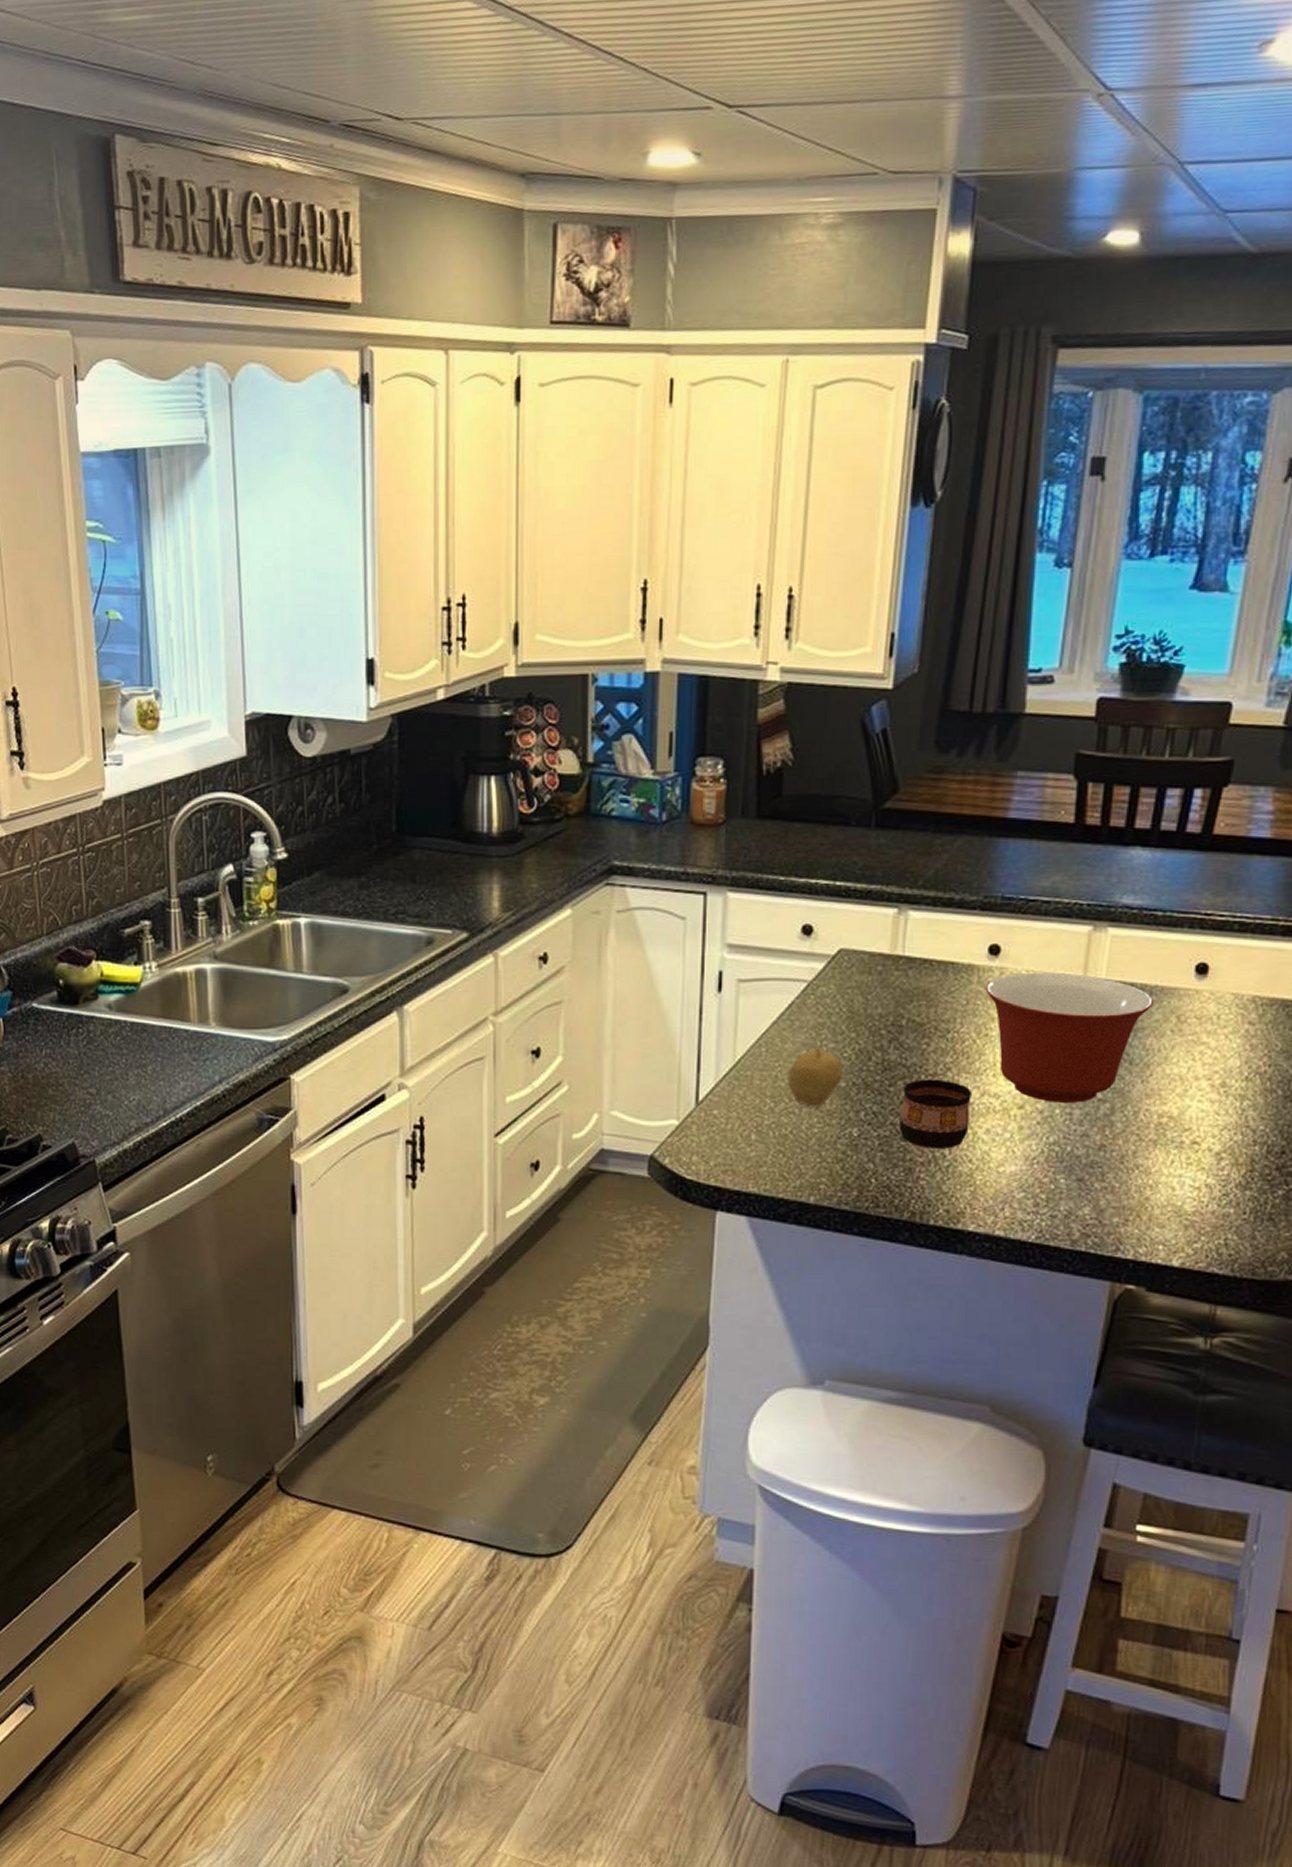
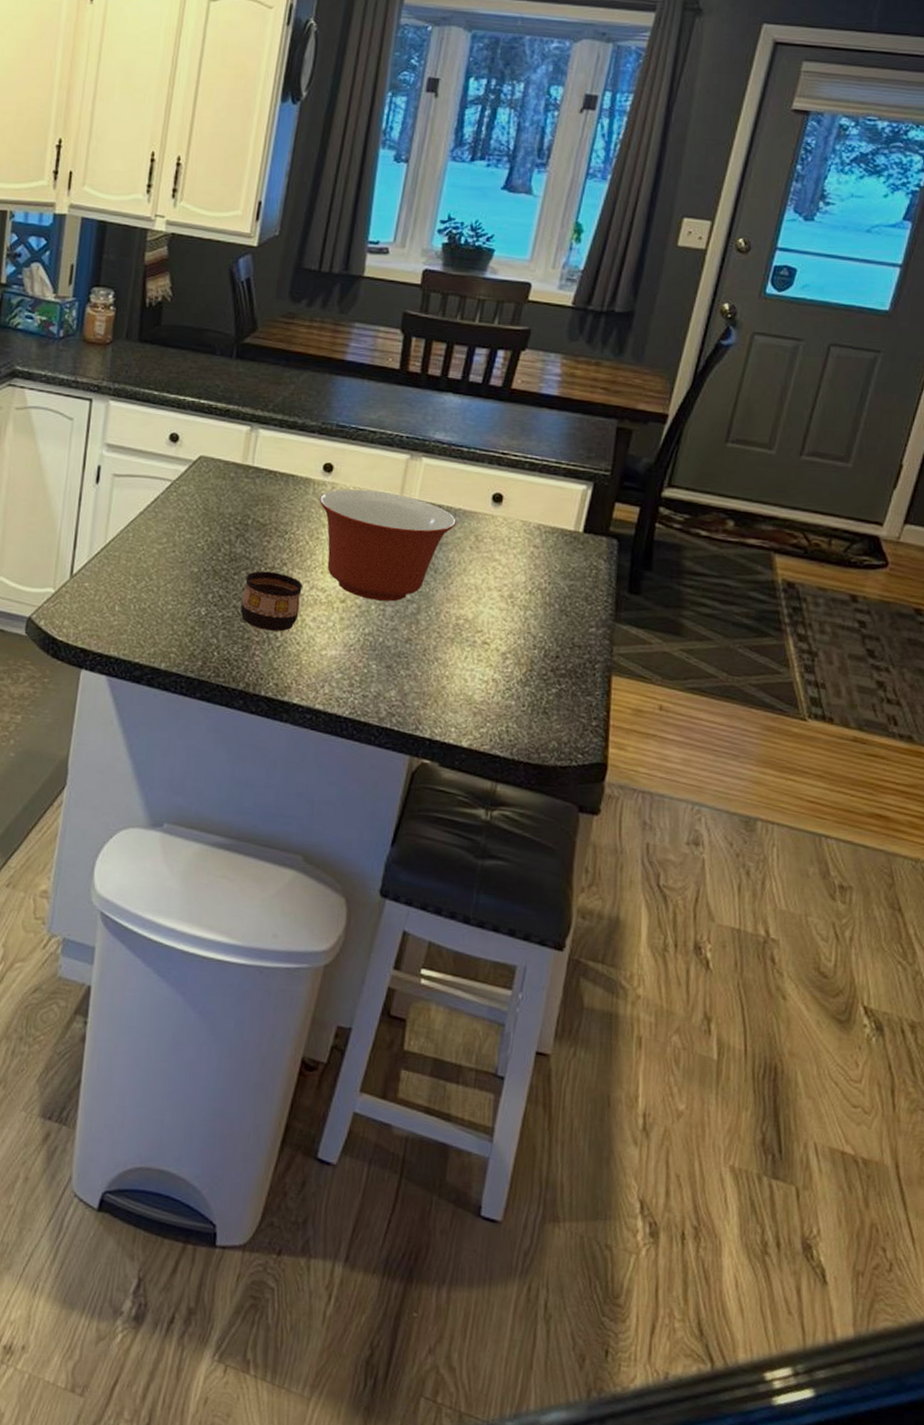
fruit: present [786,1046,844,1108] -> none [148,536,197,588]

